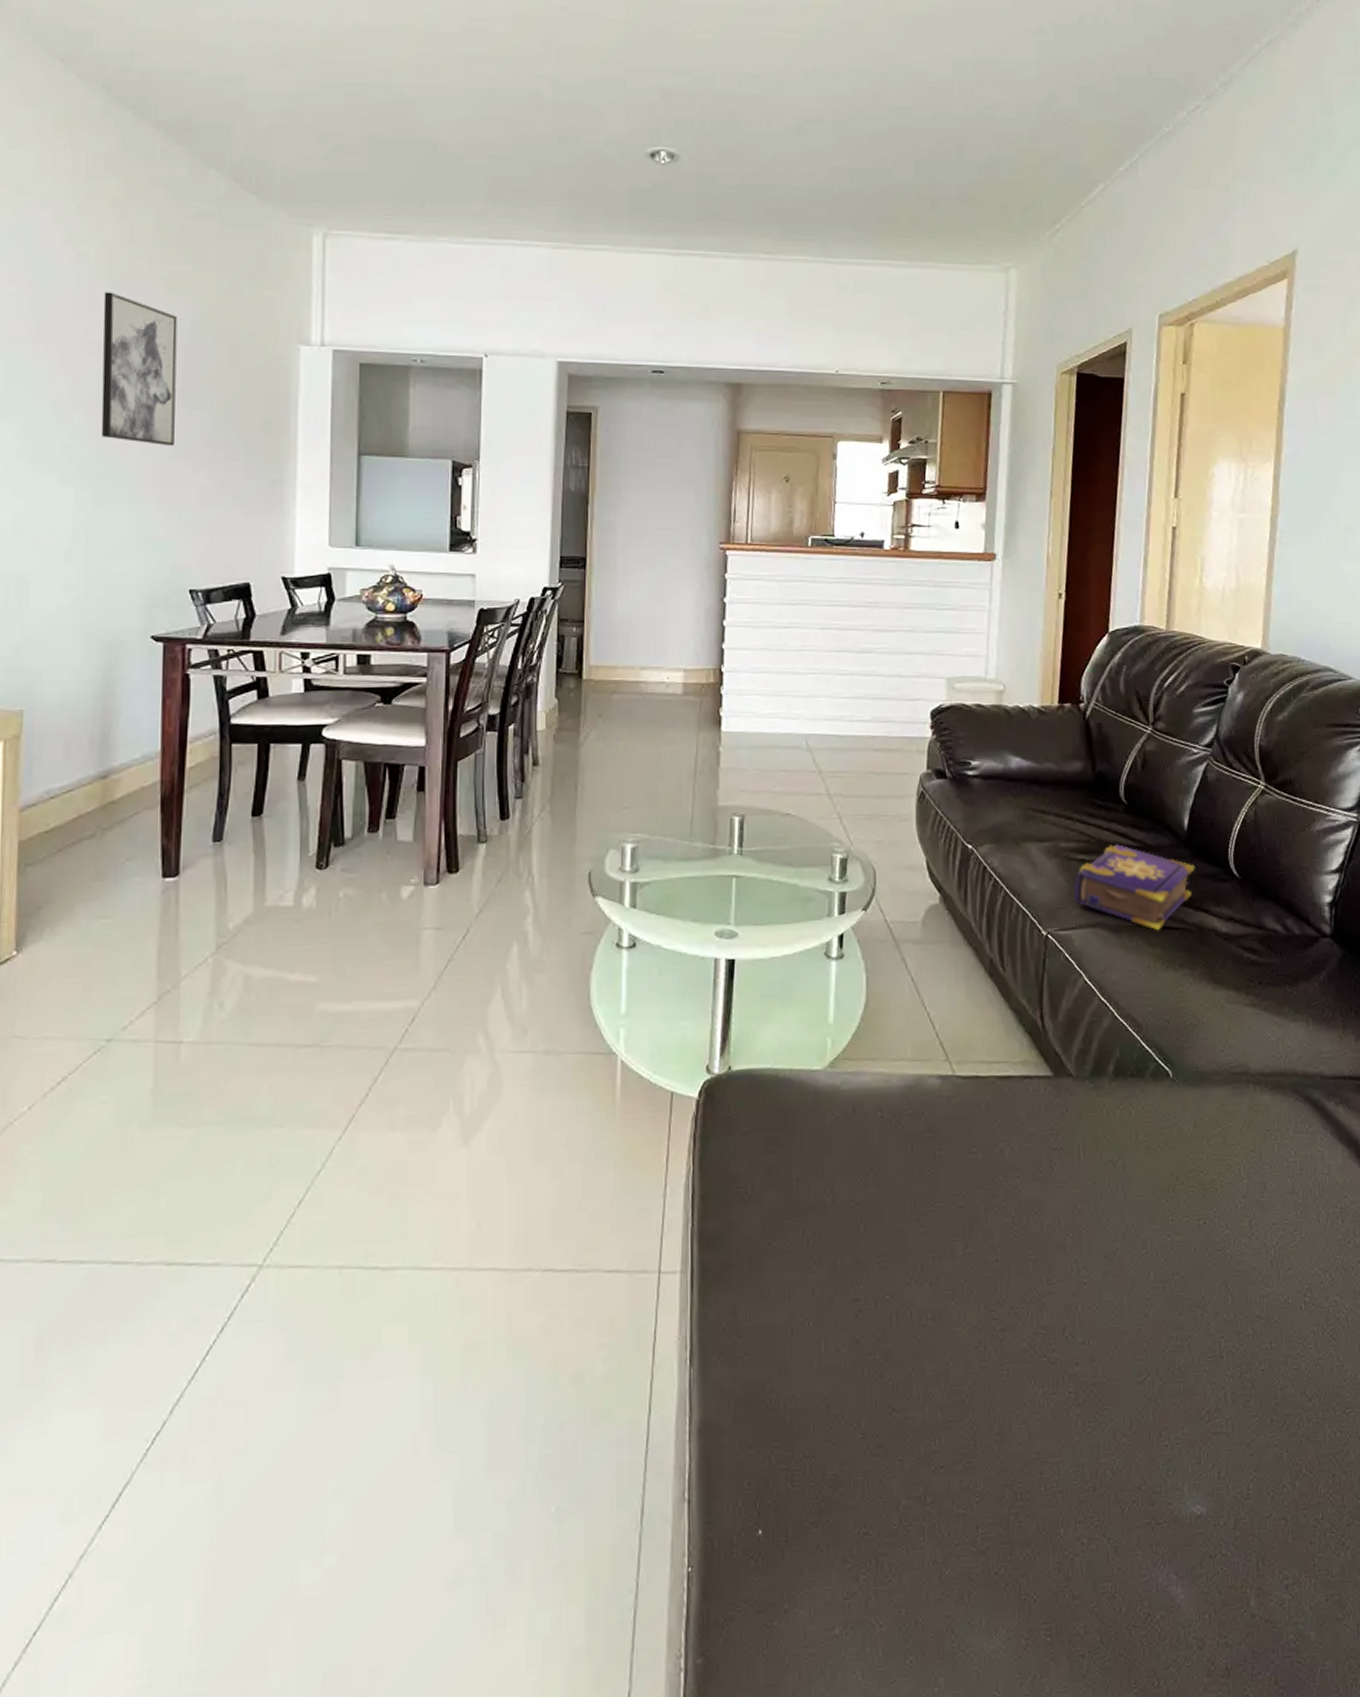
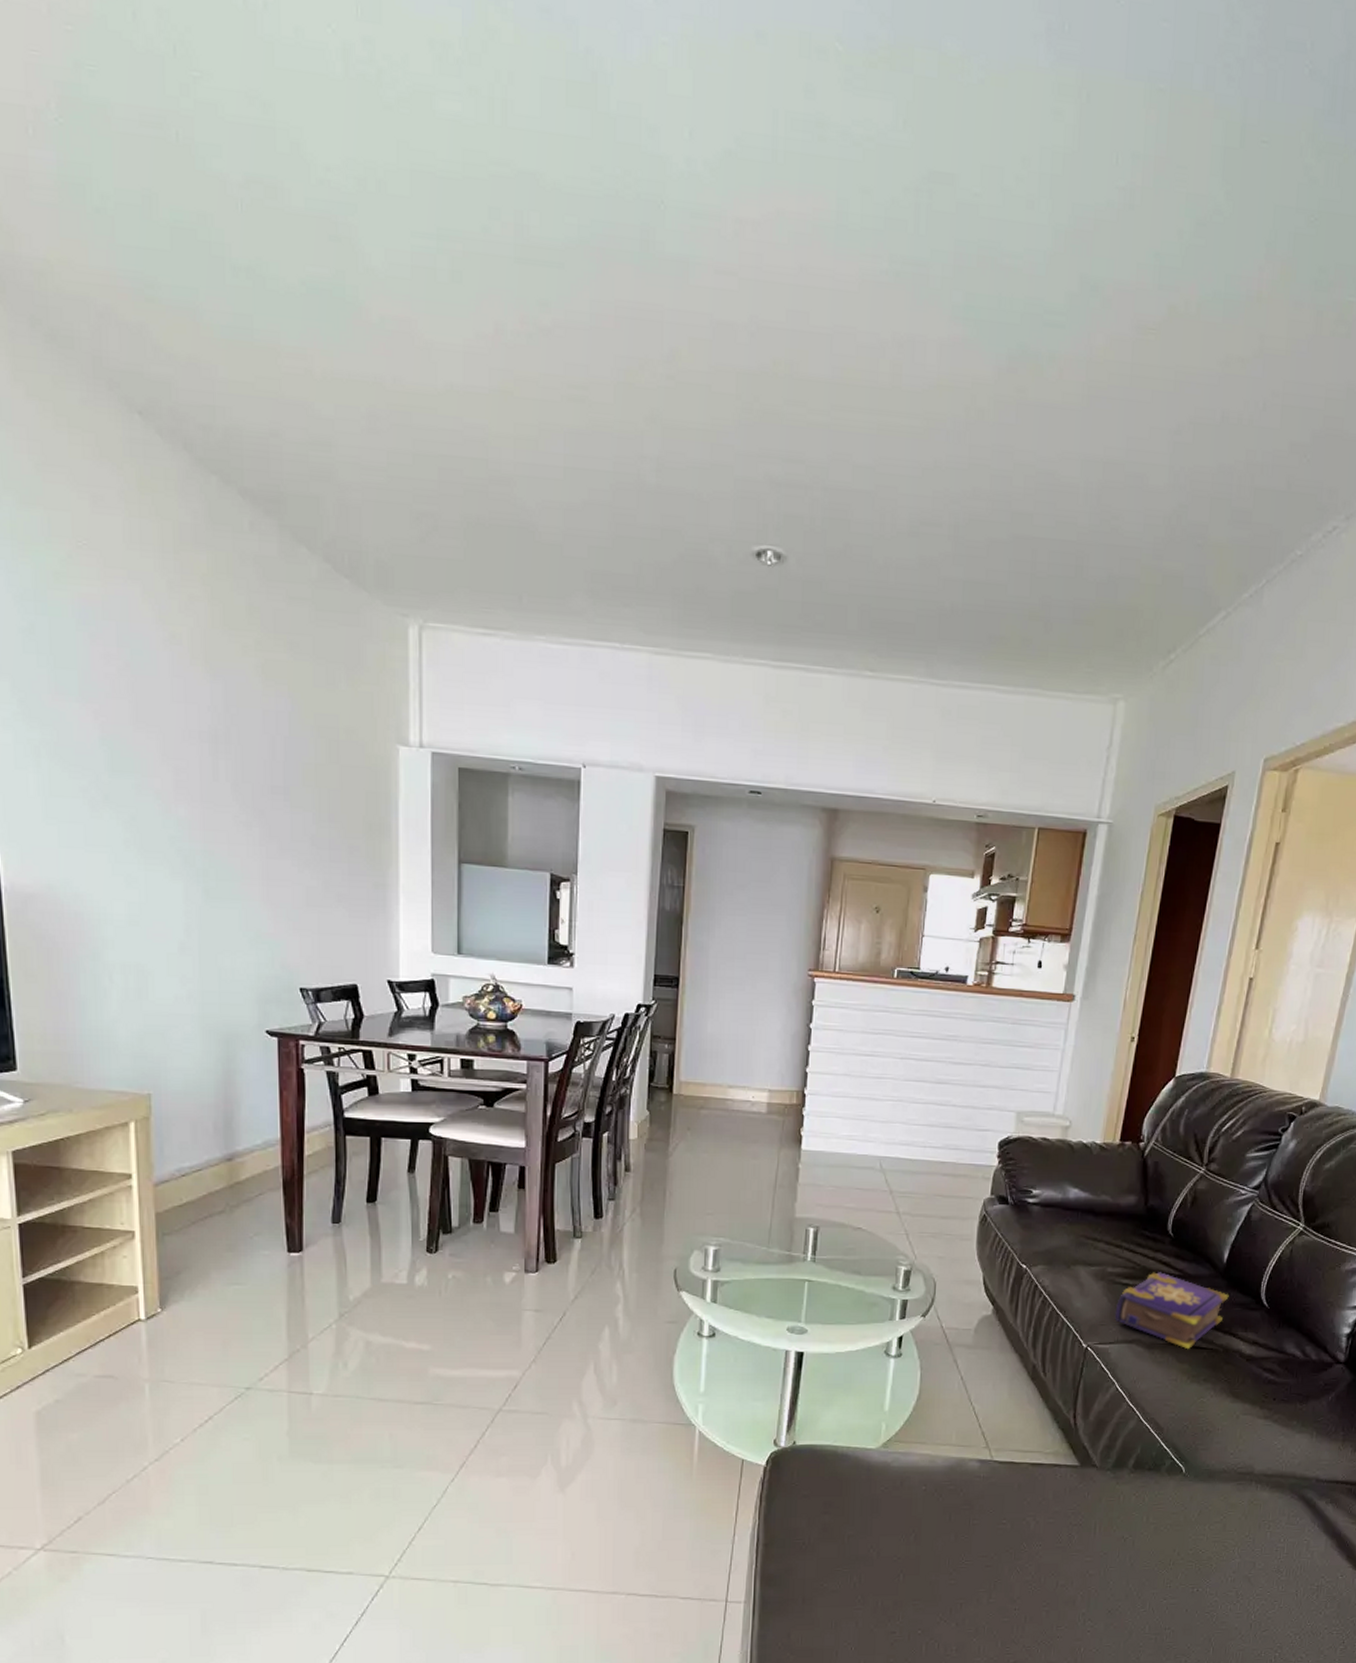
wall art: present [101,292,177,446] -> none [200,678,278,844]

